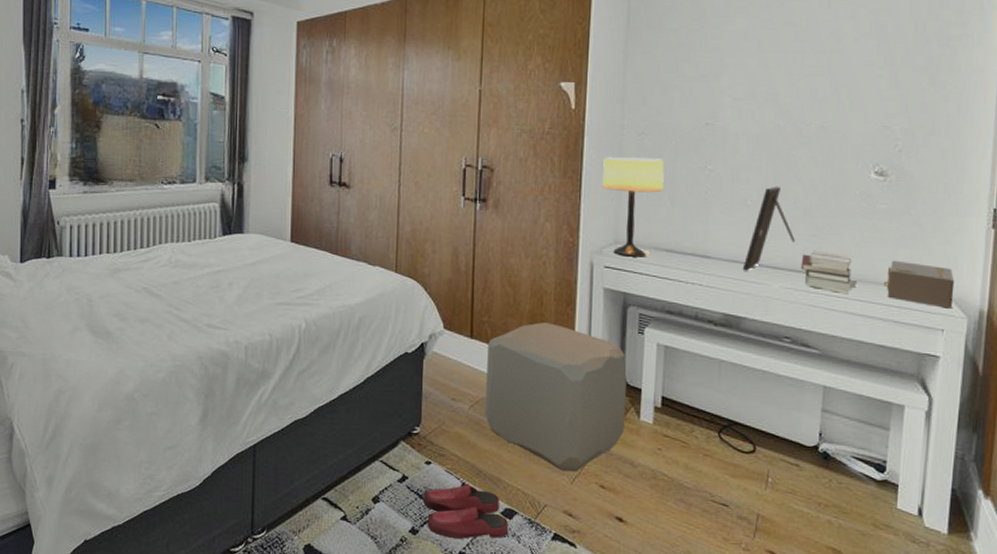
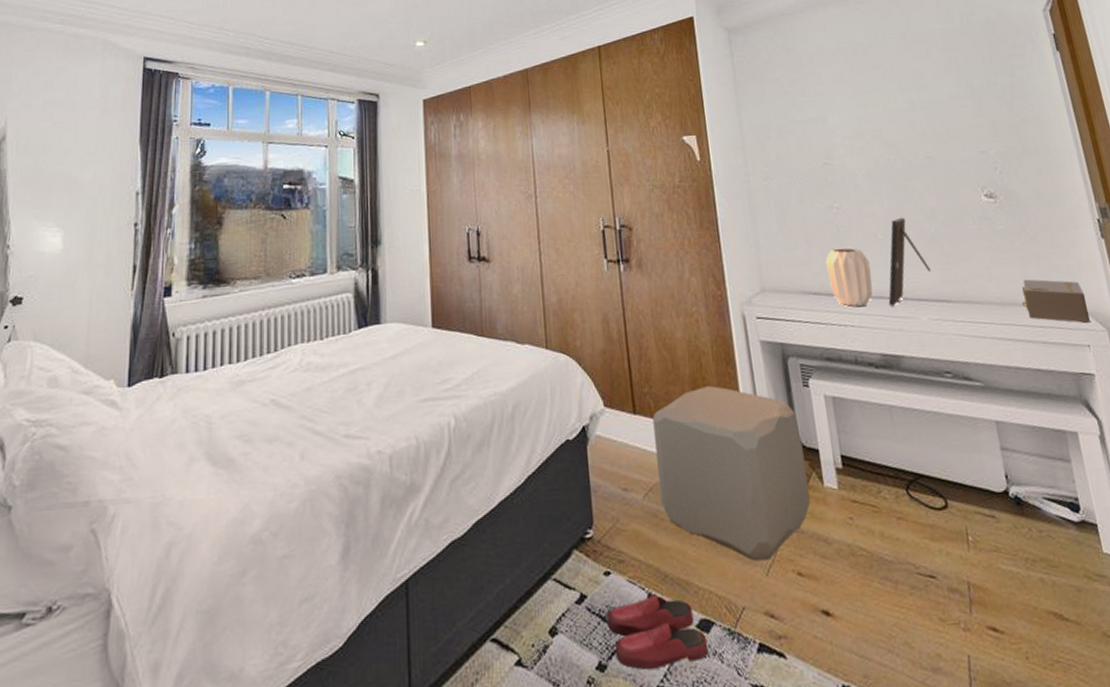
table lamp: present [602,156,664,258] -> none [736,201,798,305]
vase: none [685,210,732,268] -> present [825,247,873,307]
books: present [800,250,857,294] -> none [941,277,998,320]

